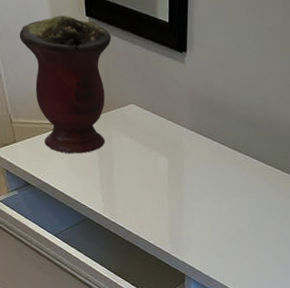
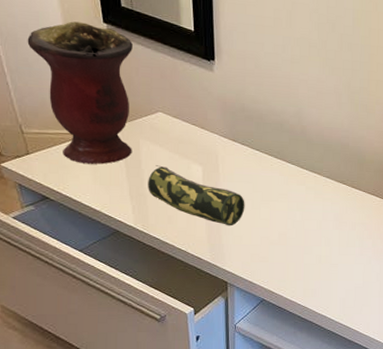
pencil case: none [117,156,207,220] -> present [148,165,245,226]

